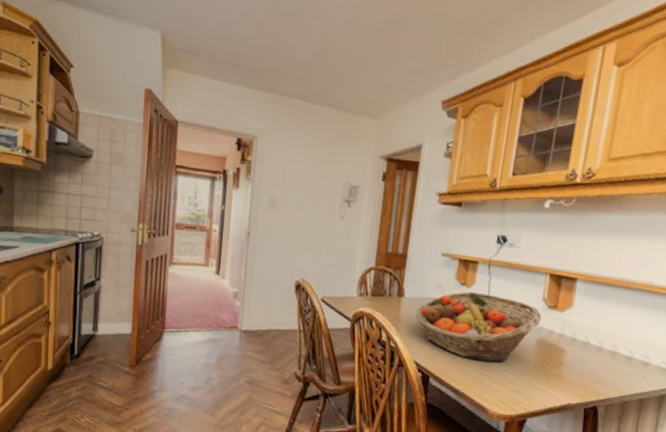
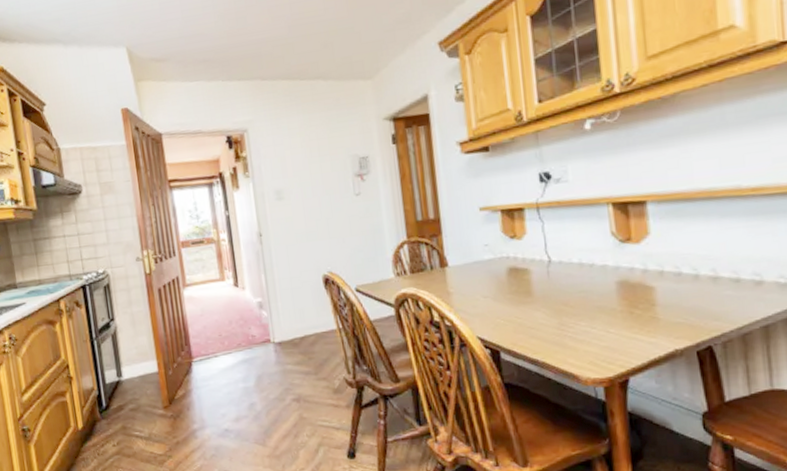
fruit basket: present [416,292,542,363] -> none [466,241,616,321]

